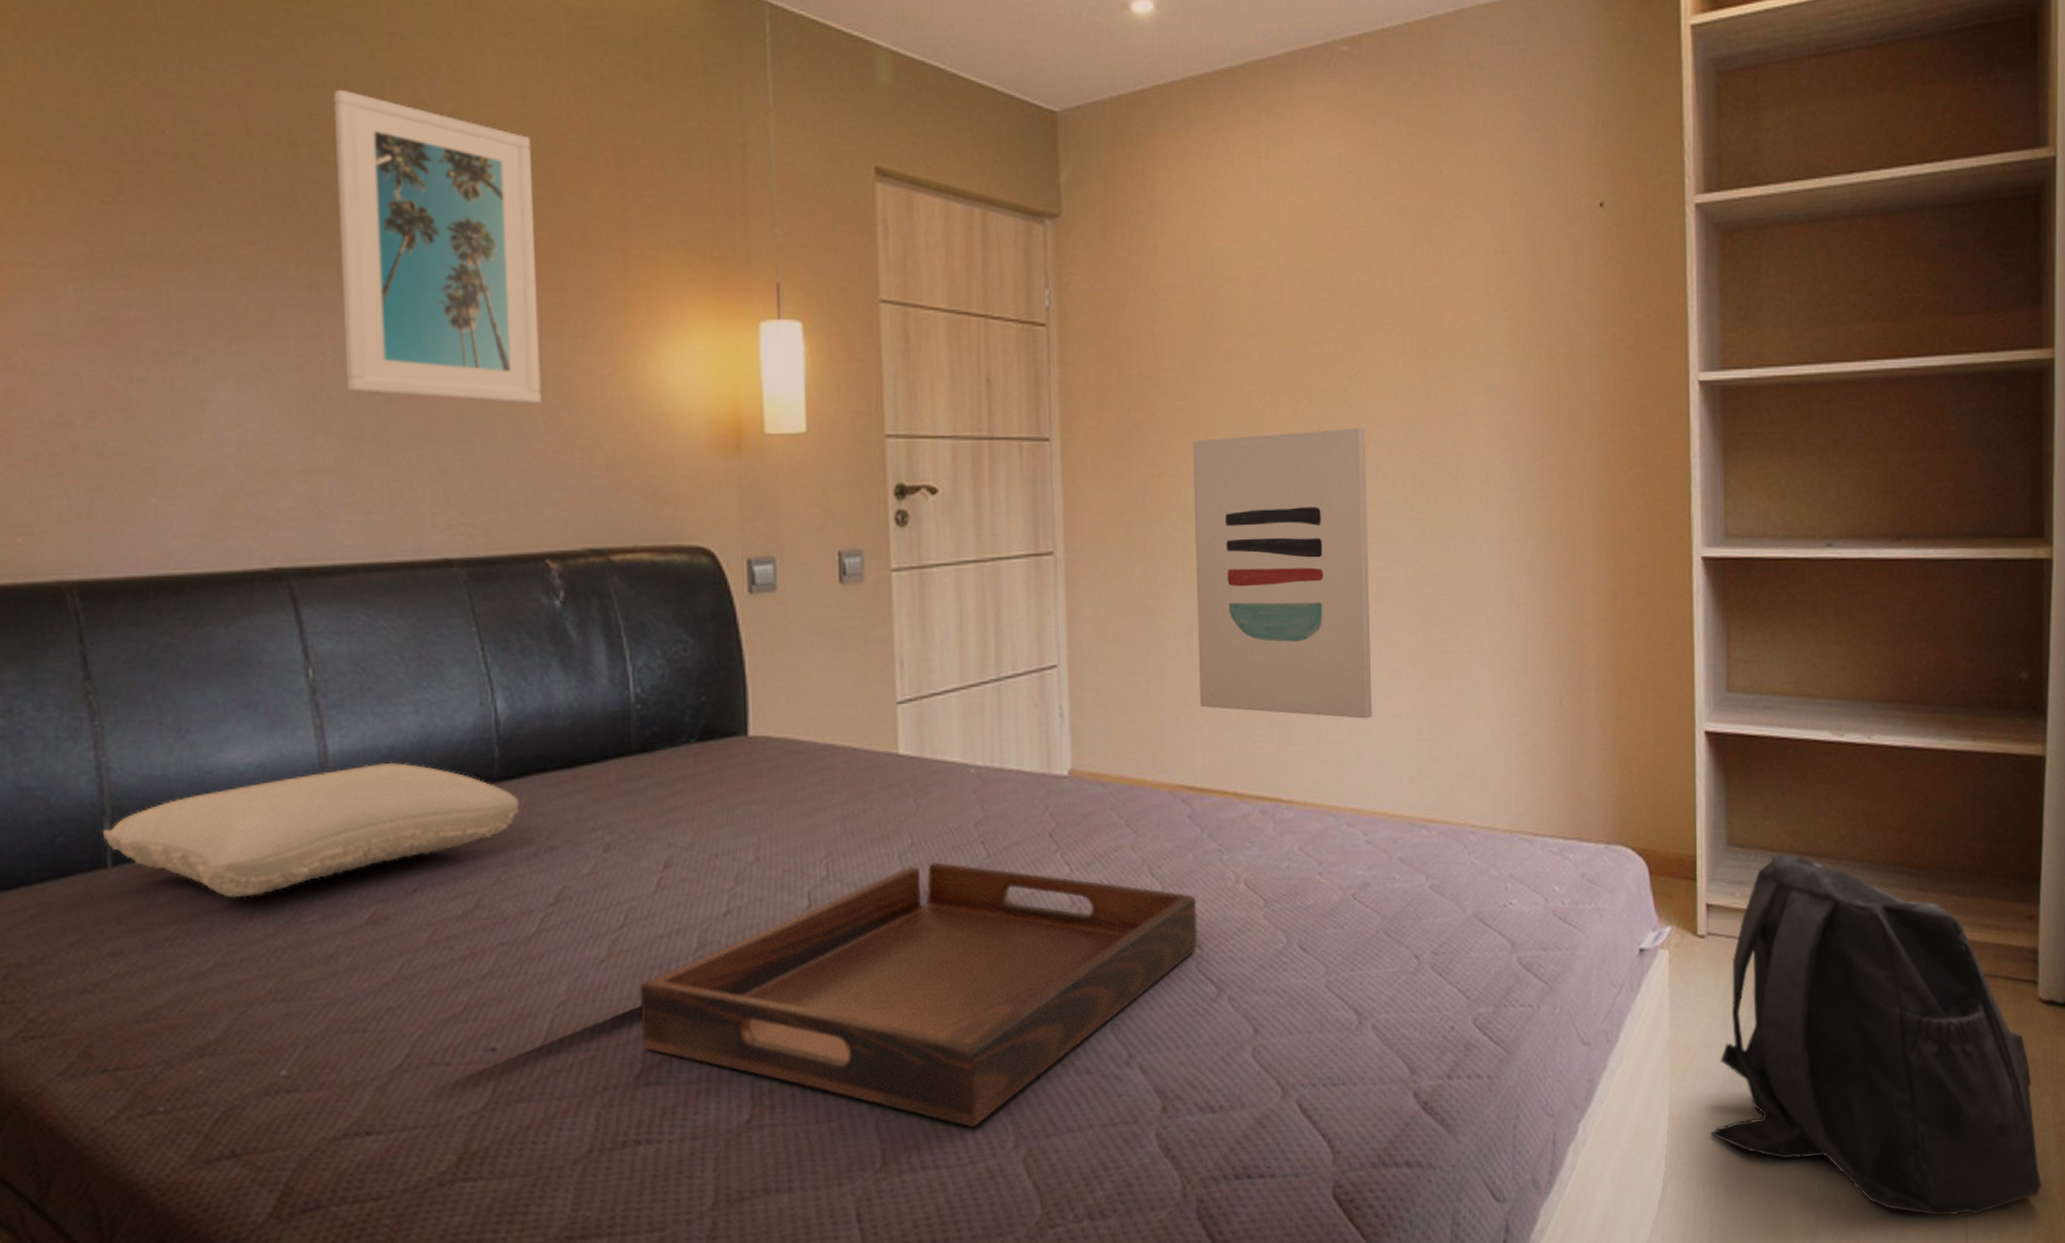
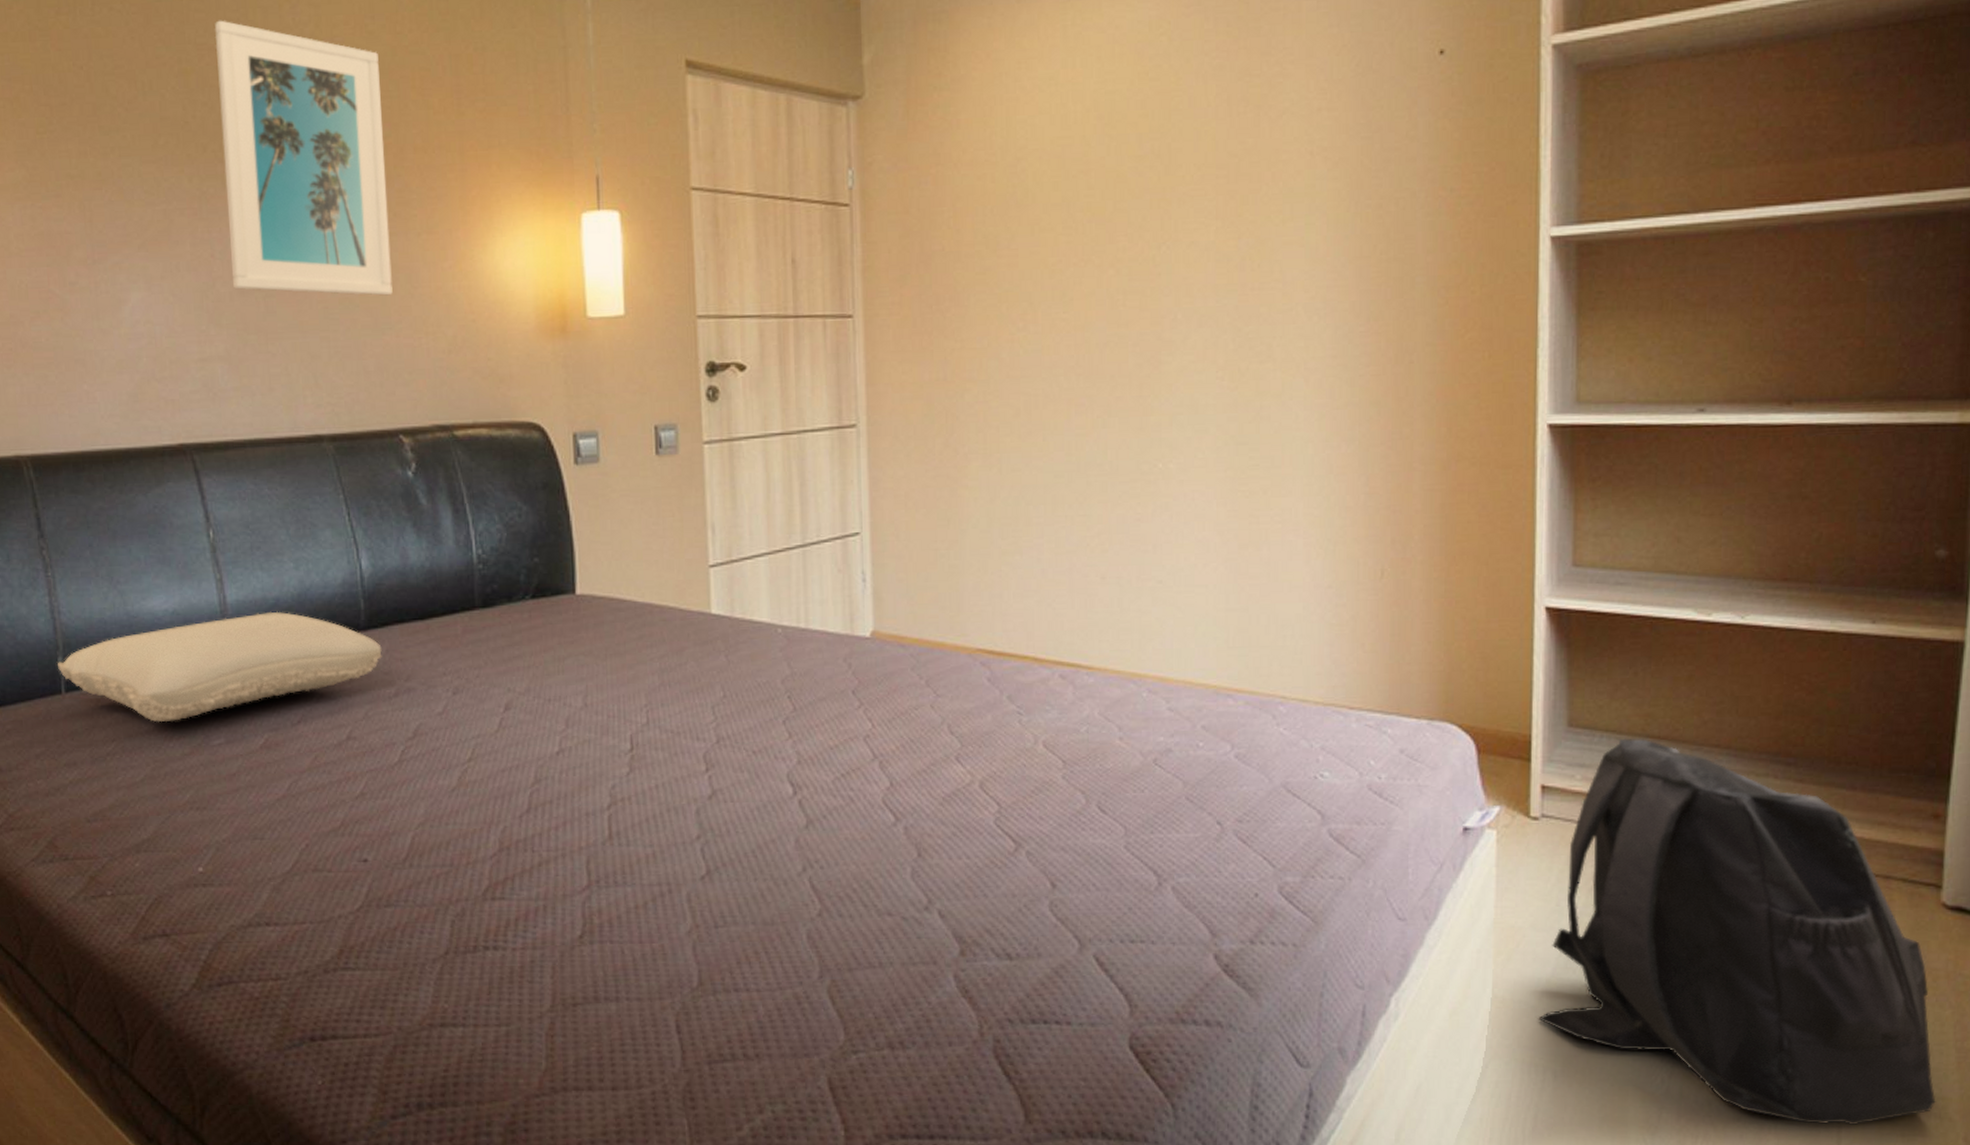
serving tray: present [639,862,1198,1127] -> none [485,714,996,956]
wall art: present [1192,428,1373,719] -> none [994,297,1177,588]

